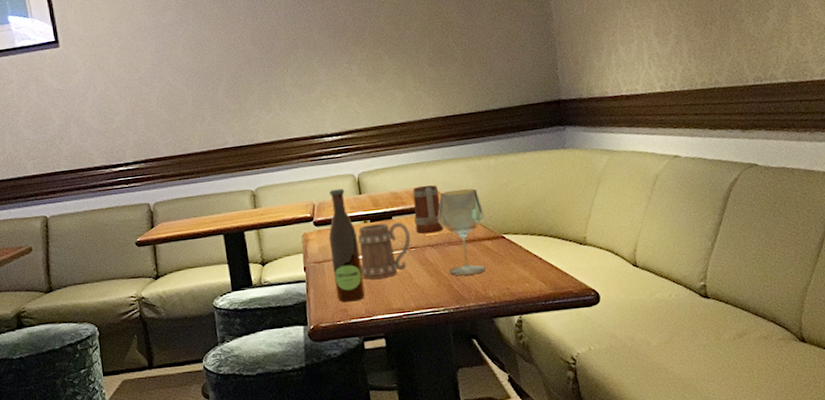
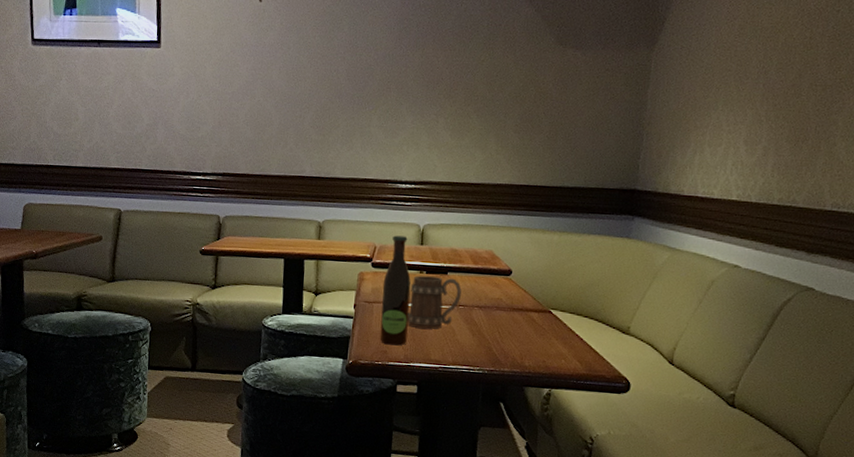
beer mug: present [412,185,444,235] -> none [468,248,498,296]
wine glass: present [438,188,485,276] -> none [490,258,537,342]

